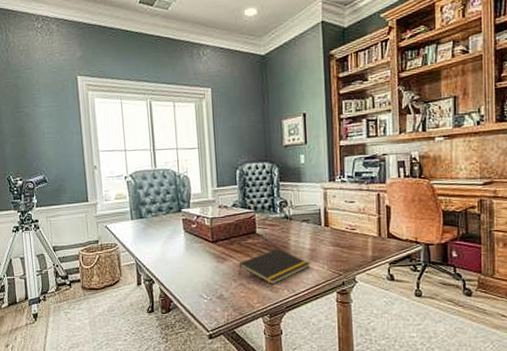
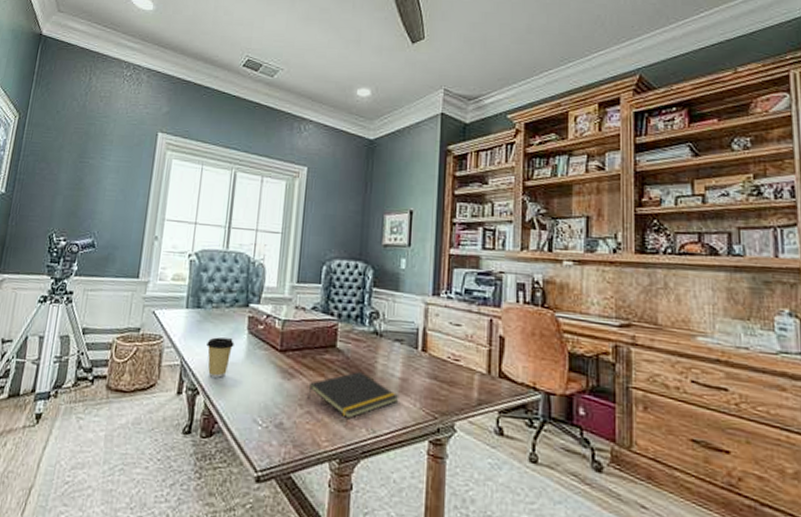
coffee cup: none [153,238,175,269] -> present [206,337,235,378]

